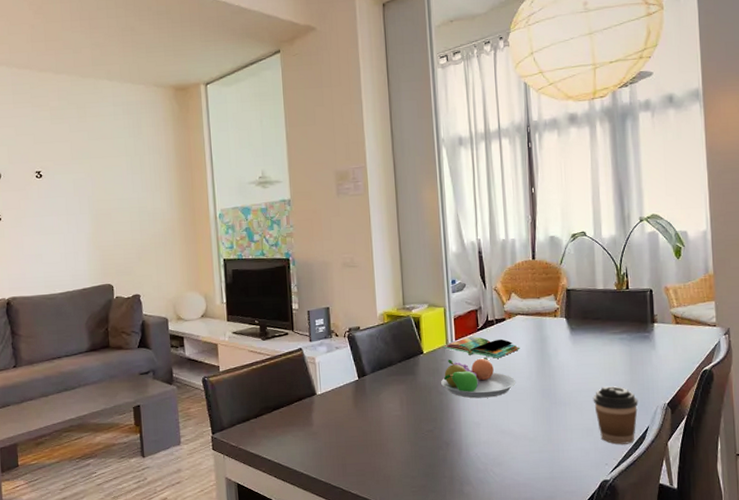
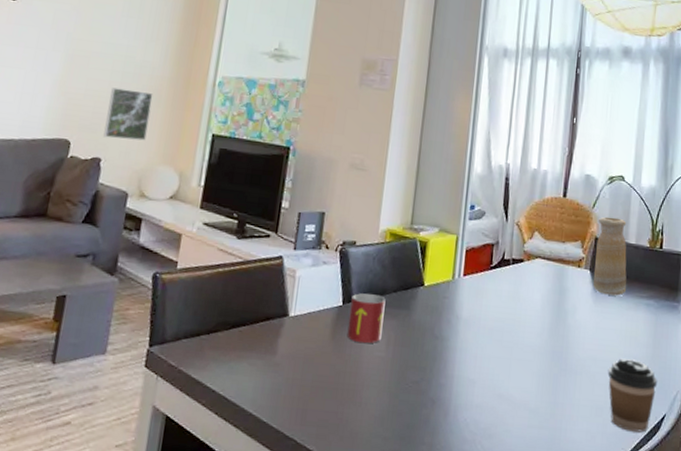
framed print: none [134,233,171,277] -> present [103,87,153,141]
mug: none [365,367,395,407] -> present [347,293,386,344]
fruit bowl: present [441,358,516,399] -> none [438,298,525,352]
book: present [444,336,520,358] -> none [449,274,535,306]
vase: none [567,269,601,336] -> present [593,216,627,296]

